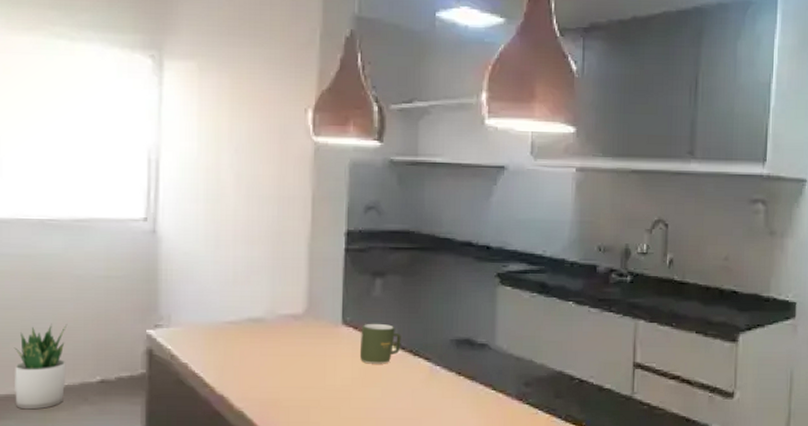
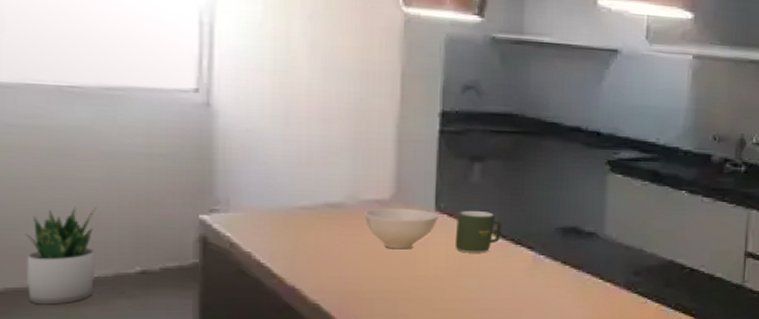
bowl: none [281,322,346,361] -> present [364,207,439,250]

